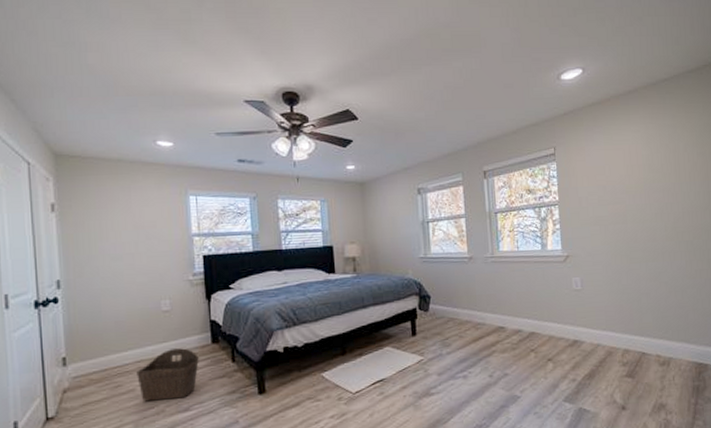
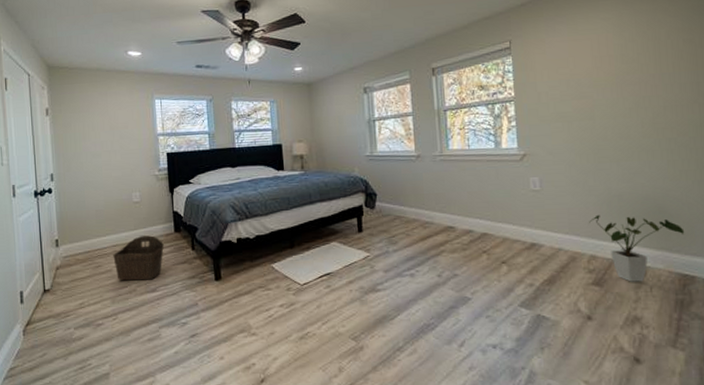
house plant: none [623,311,700,373] -> present [589,214,685,282]

